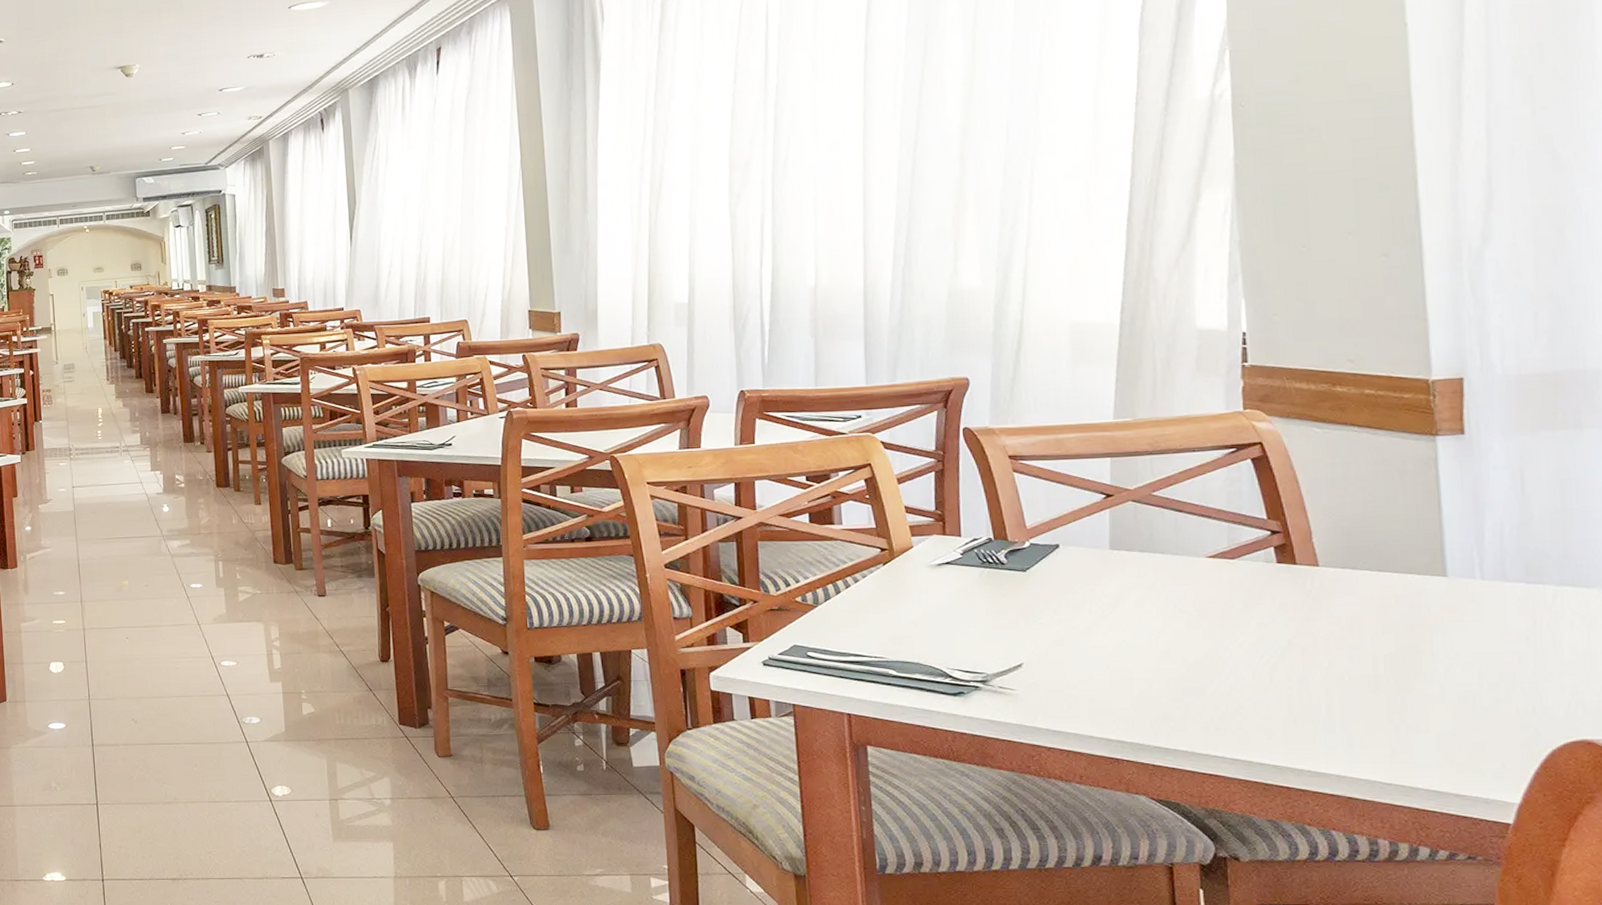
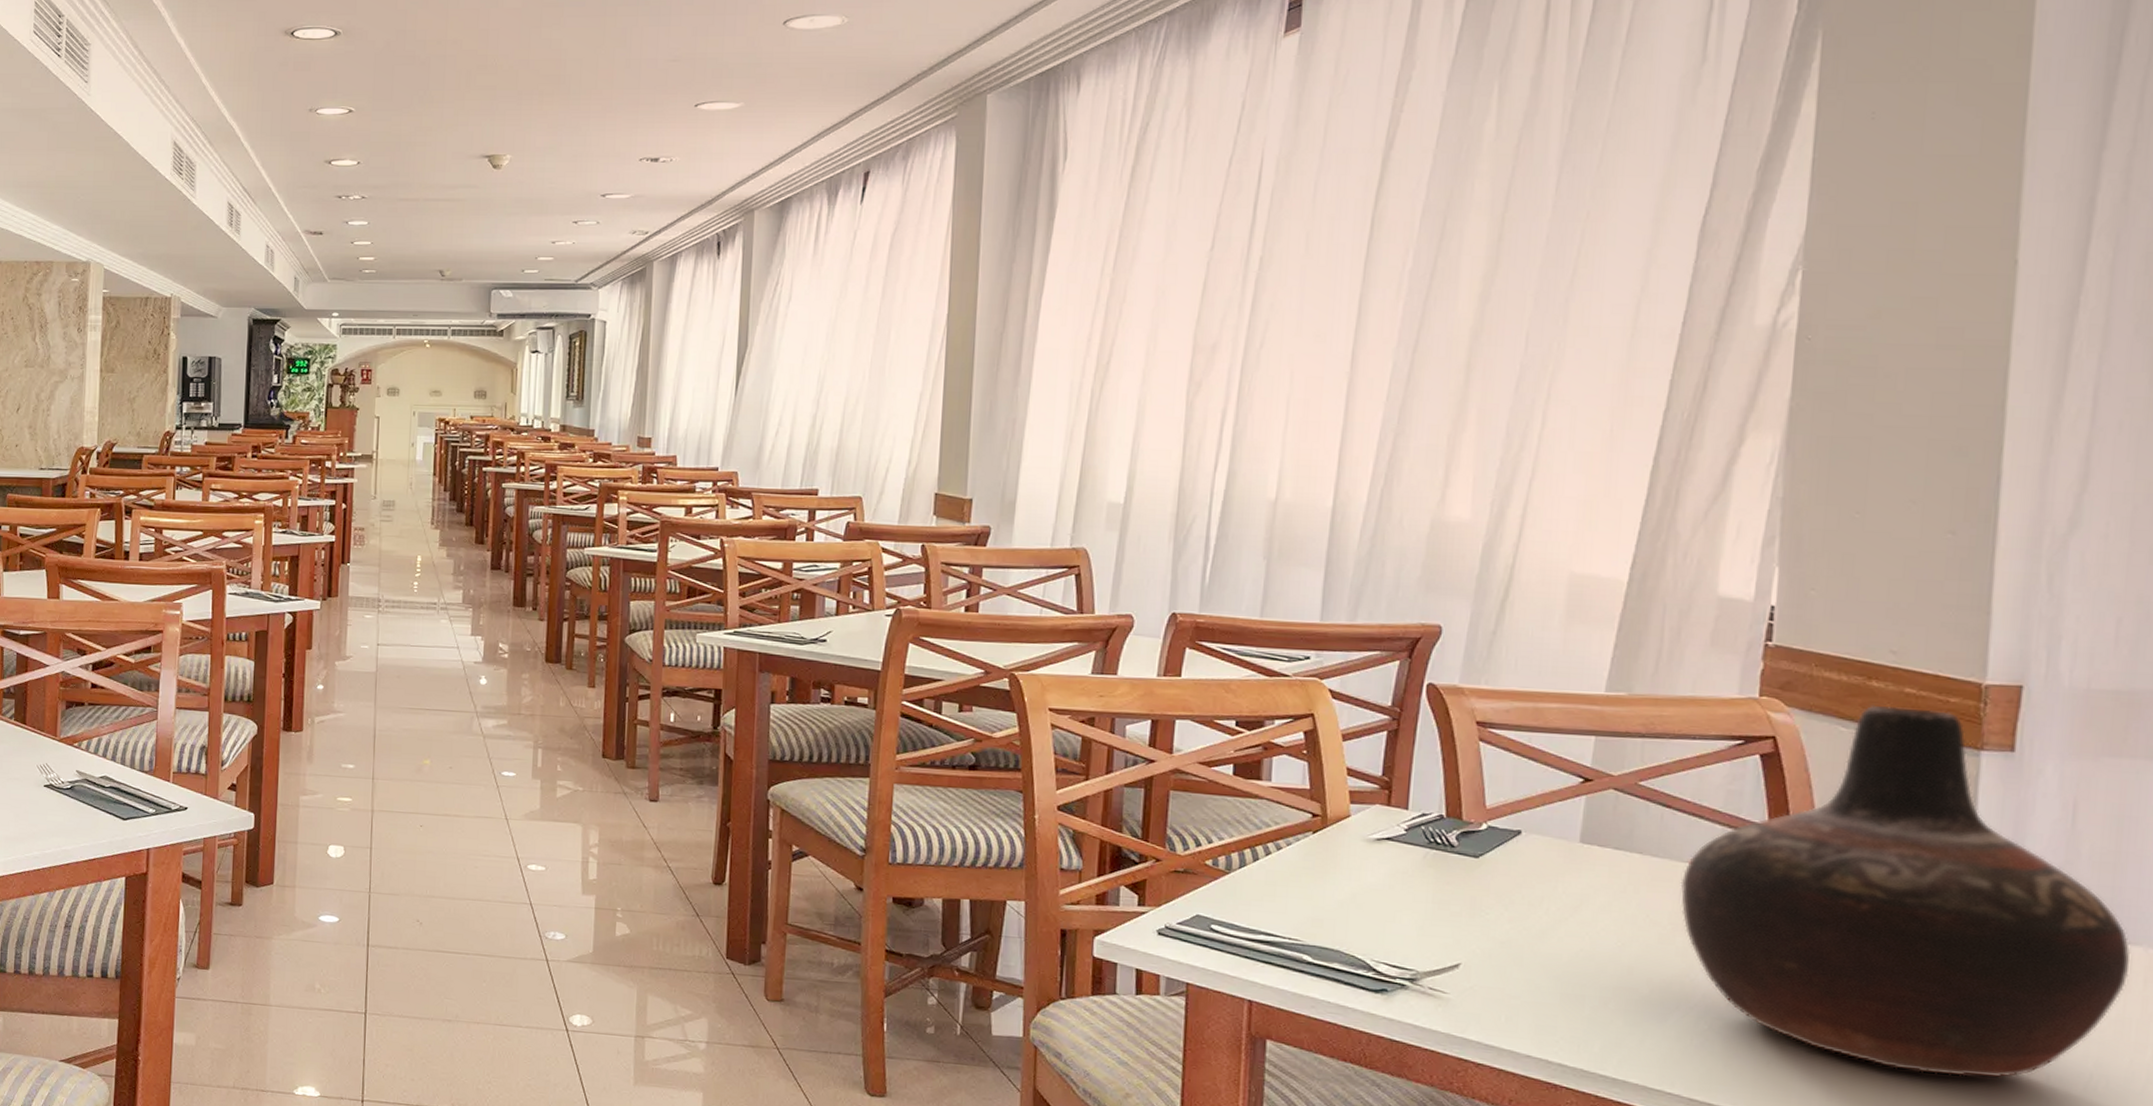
vase: none [1199,405,1589,716] -> present [1680,704,2131,1078]

